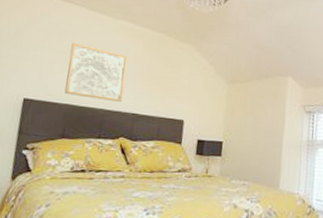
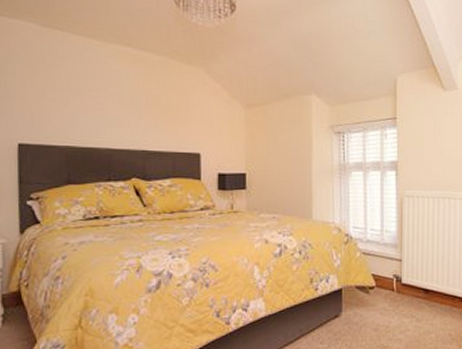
wall art: present [64,42,128,102] -> none [62,75,129,139]

